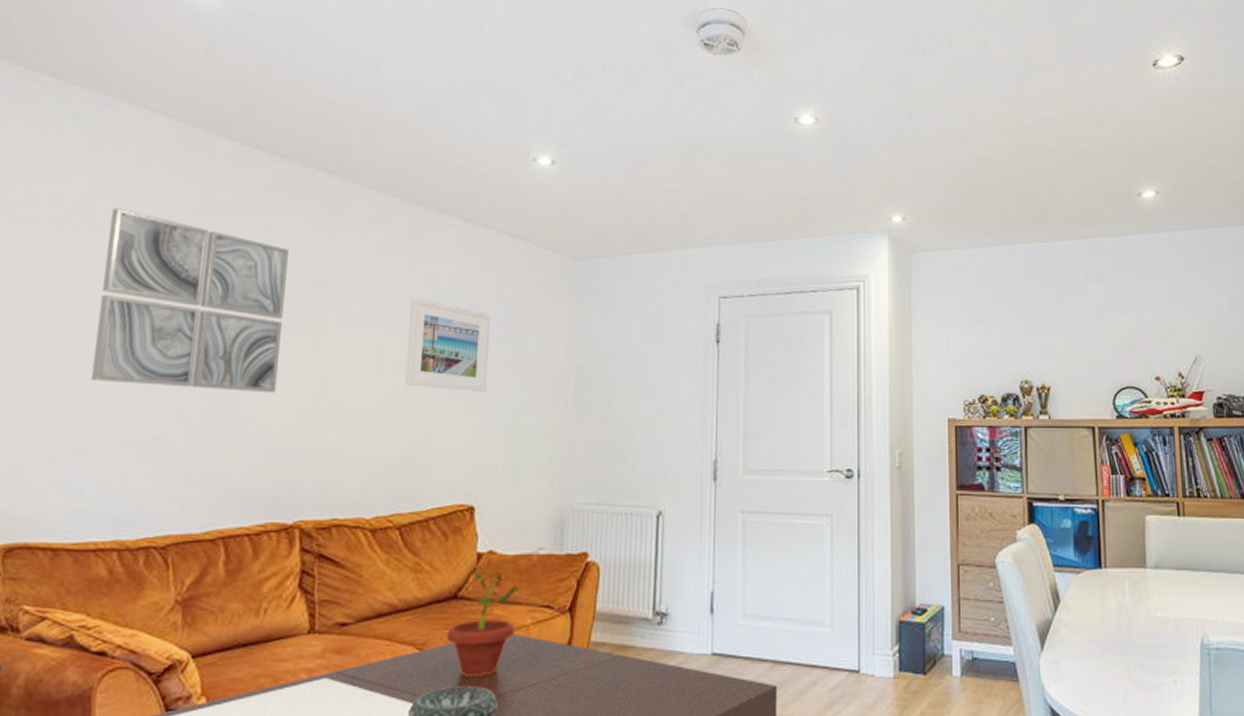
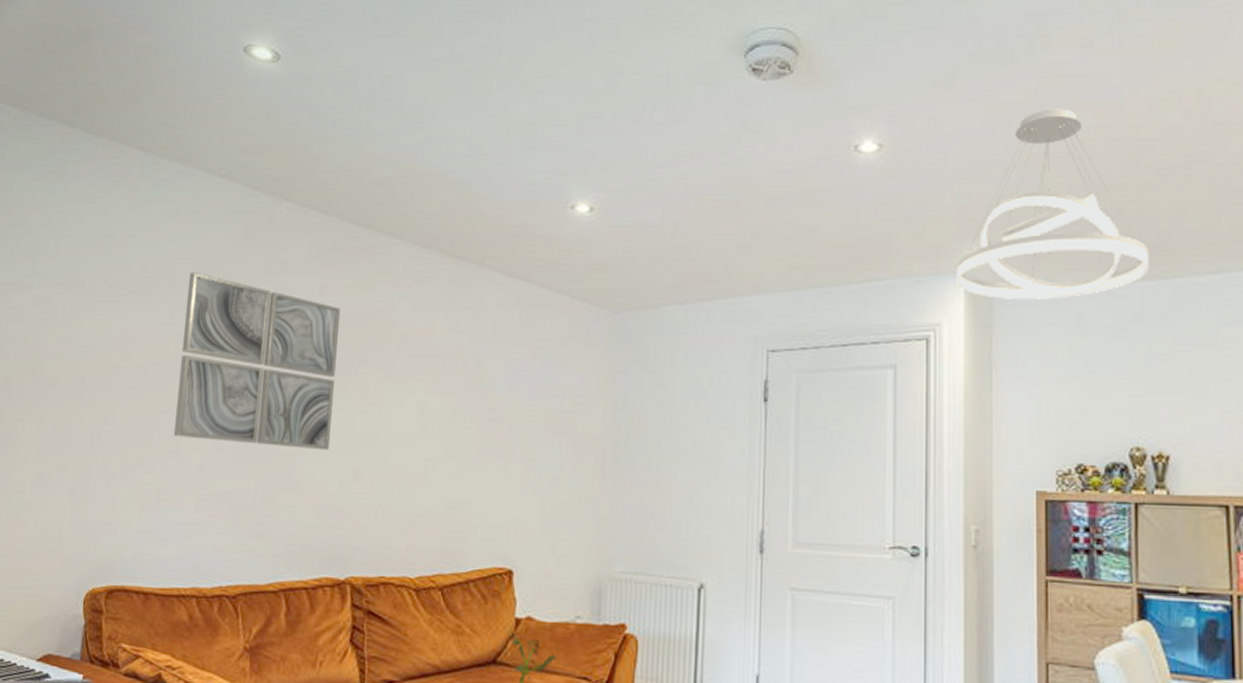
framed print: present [405,297,490,393] -> none [447,355,528,453]
pendant light: none [881,97,1033,257] -> present [956,108,1149,299]

